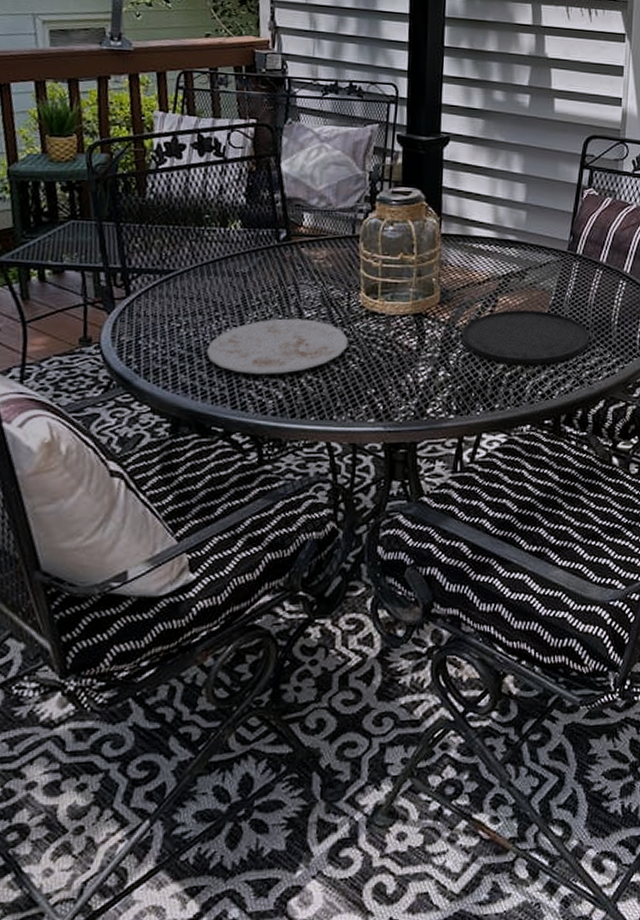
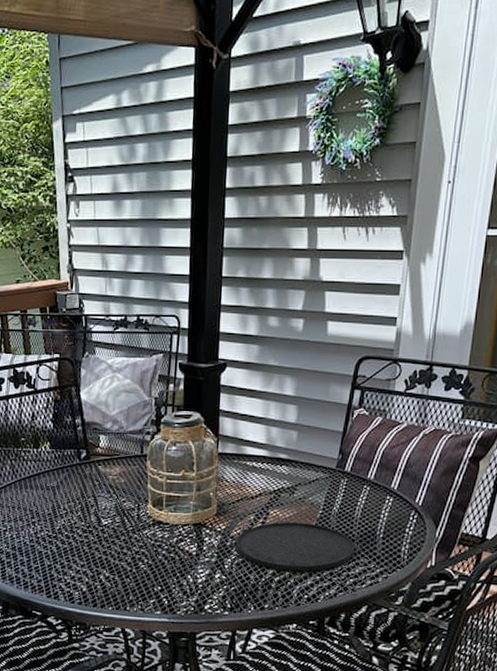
plate: present [206,318,348,374] -> none [26,525,138,571]

